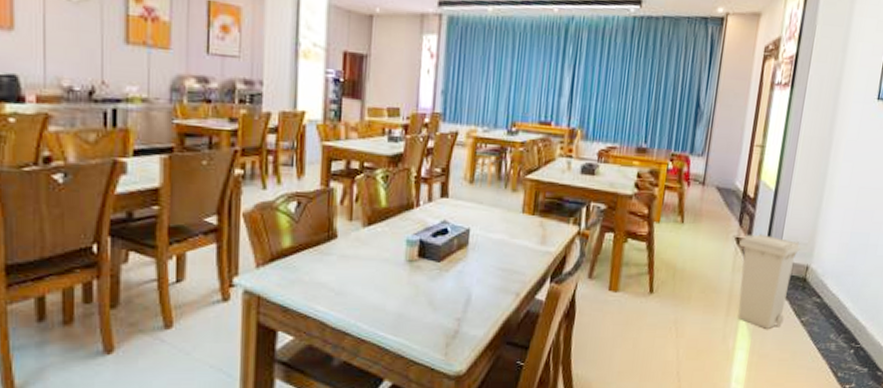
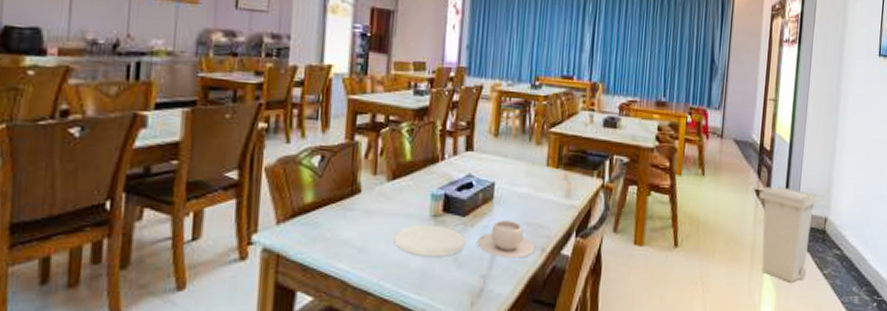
plate: none [369,269,442,301] -> present [393,224,467,257]
teacup: none [452,265,510,302] -> present [477,220,536,258]

